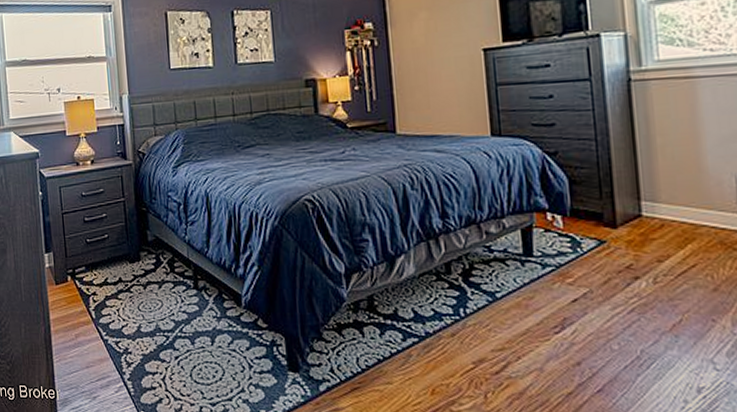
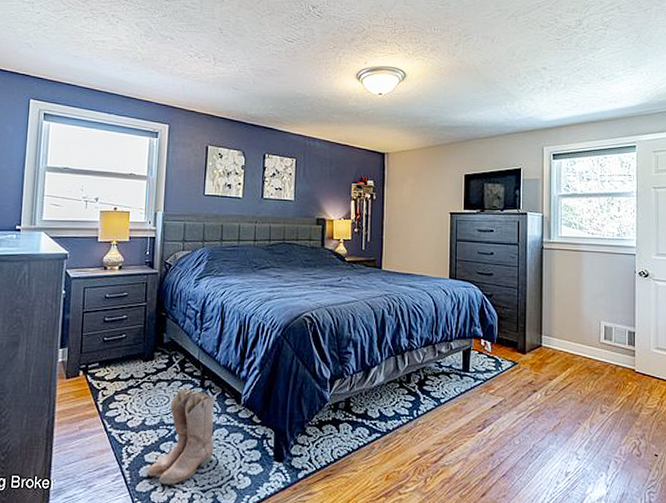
boots: none [148,291,218,397] -> present [145,389,215,485]

